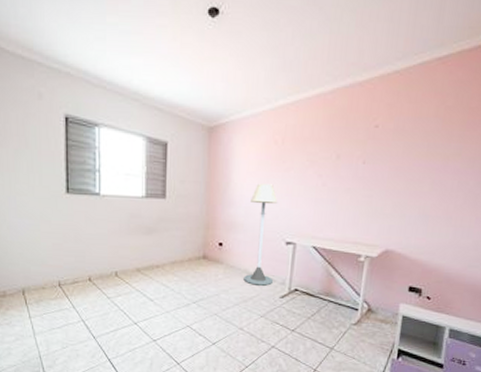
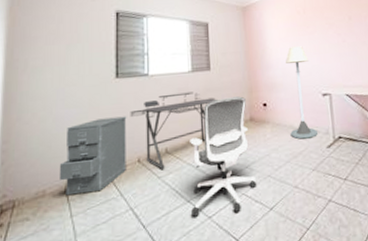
filing cabinet: none [16,233,78,301] -> present [58,116,127,196]
desk: none [81,218,171,291] -> present [130,92,218,169]
office chair: none [138,230,203,341] -> present [190,96,257,217]

